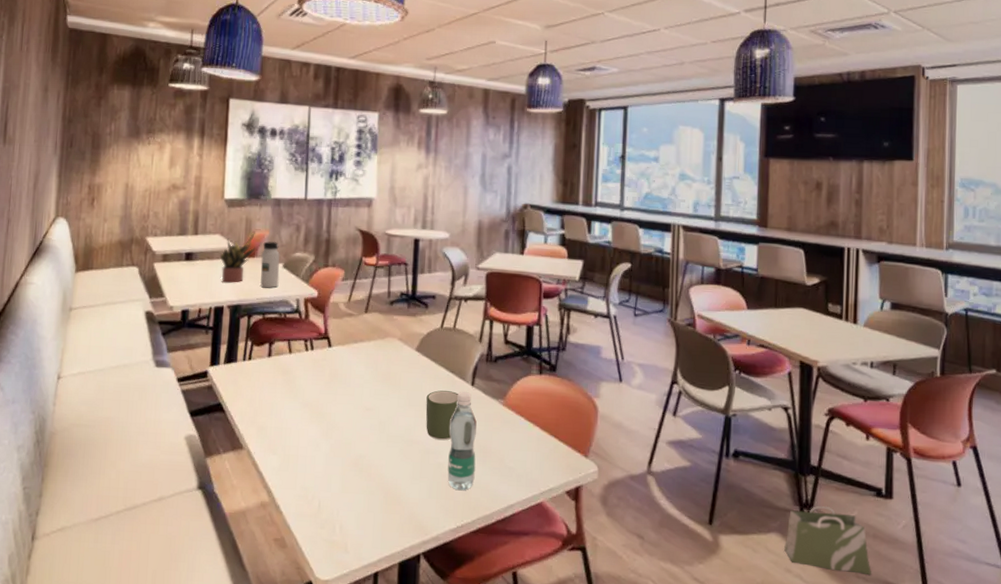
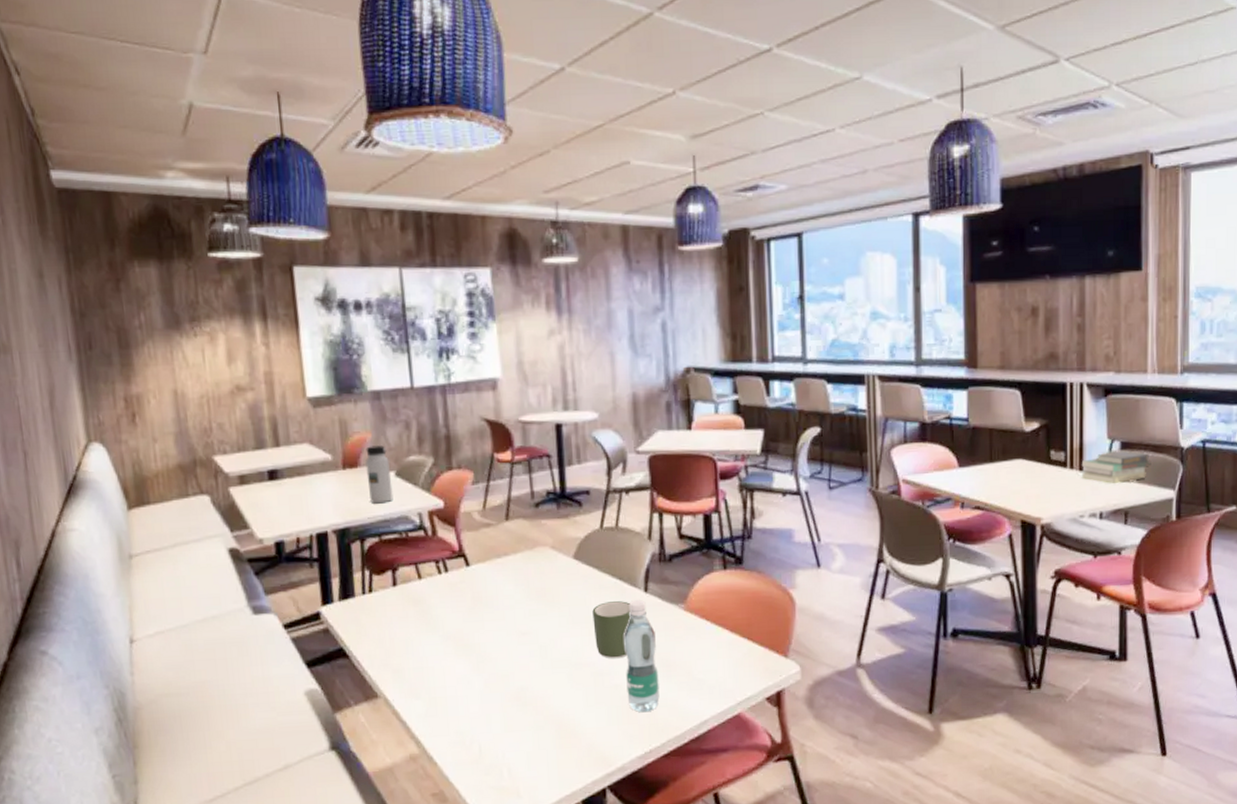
potted plant: present [219,231,255,283] -> none [312,434,357,502]
grocery bag: present [784,505,871,576] -> none [1012,677,1106,745]
books: none [855,310,916,339] -> present [1081,450,1149,484]

